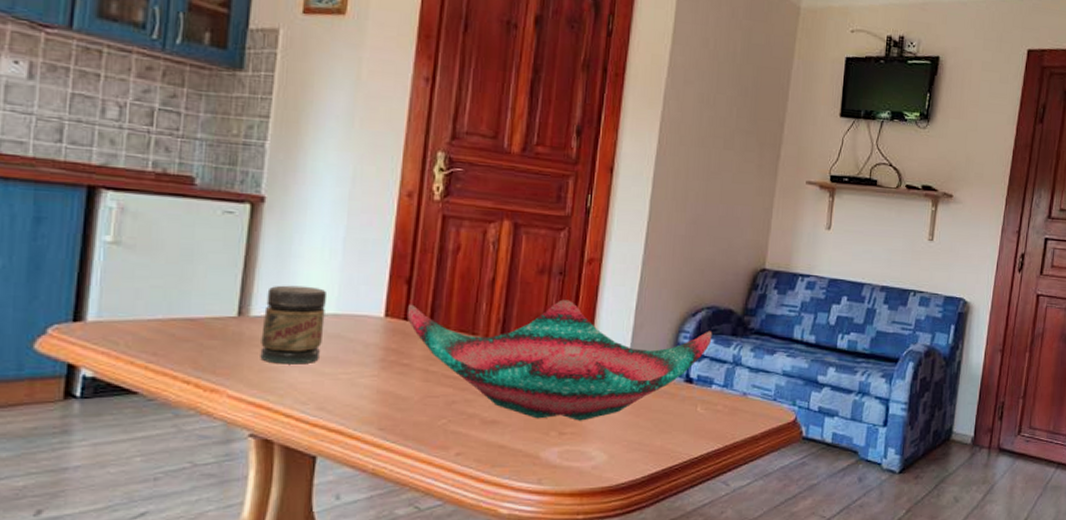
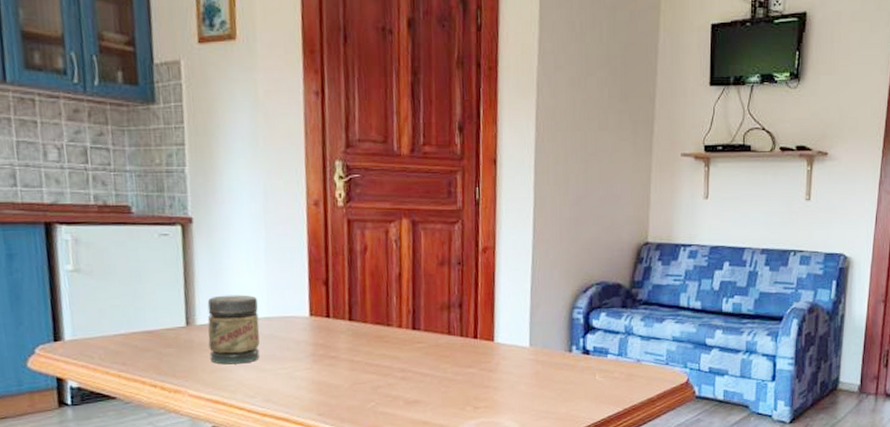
decorative bowl: present [406,299,713,421] -> none [328,287,604,396]

